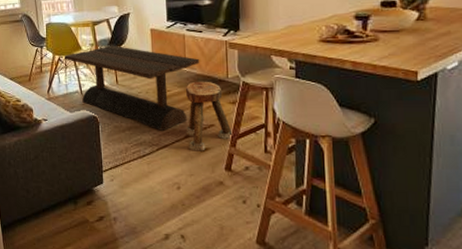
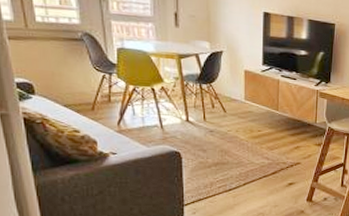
coffee table: present [65,45,200,131] -> none [141,81,292,167]
stool: present [185,81,233,151] -> none [273,124,316,186]

